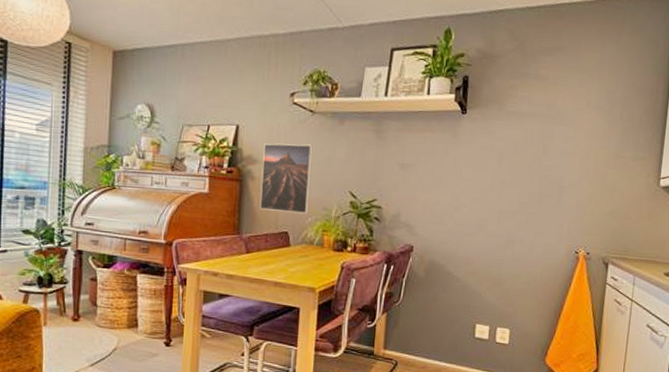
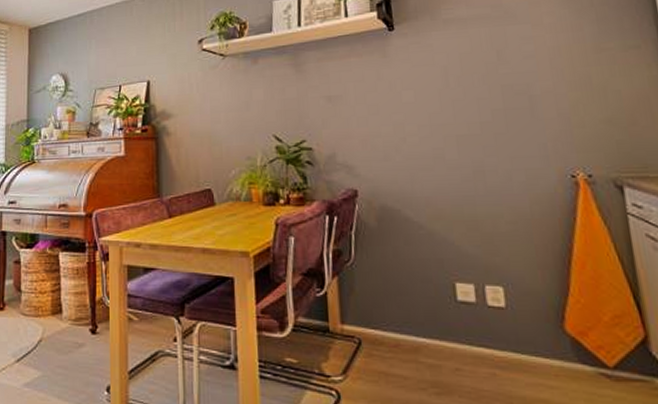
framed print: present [259,143,313,214] -> none [177,90,231,167]

